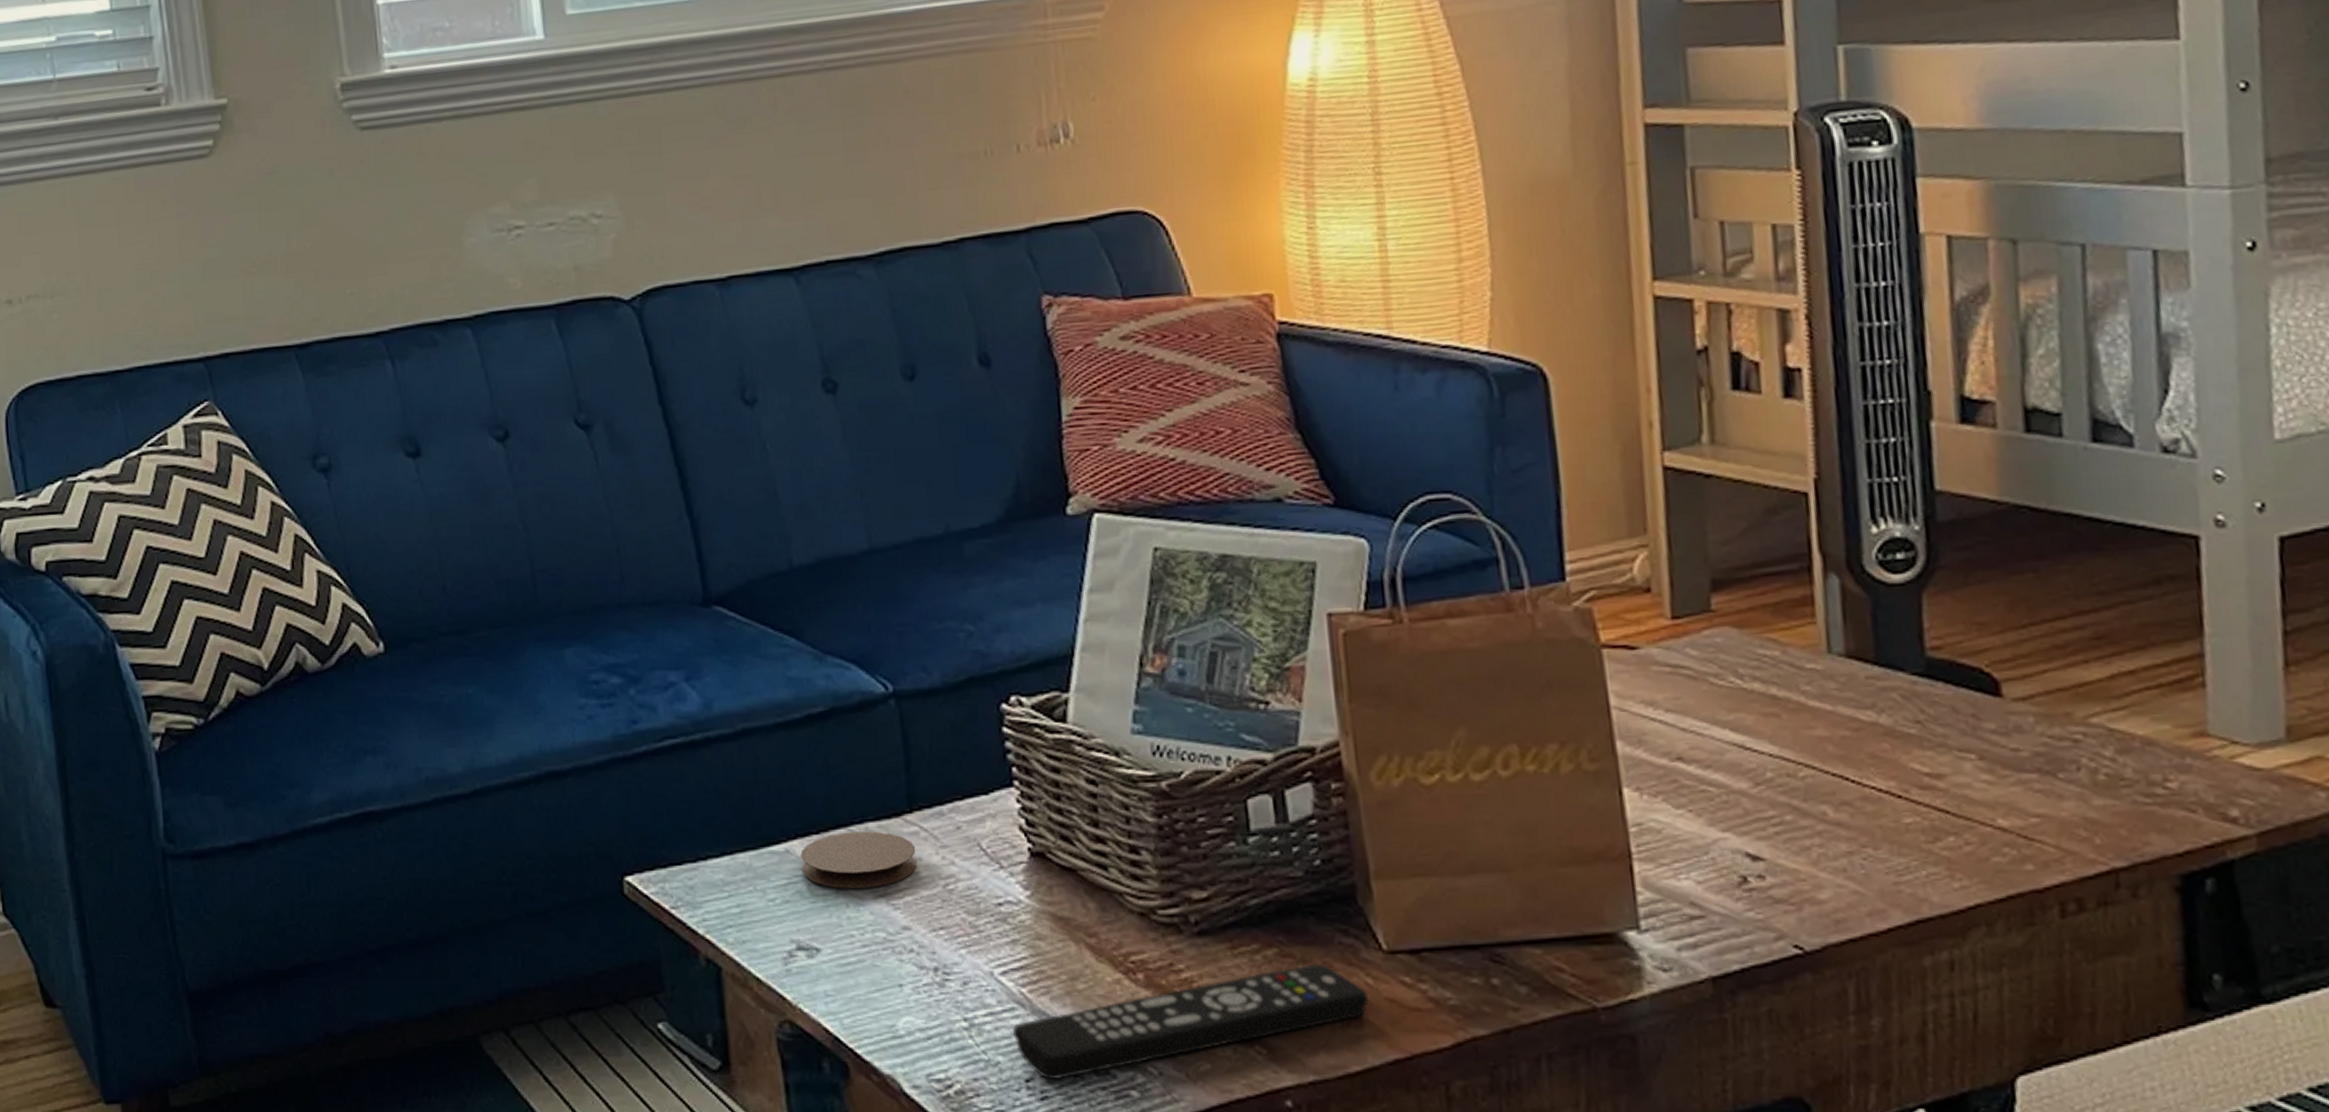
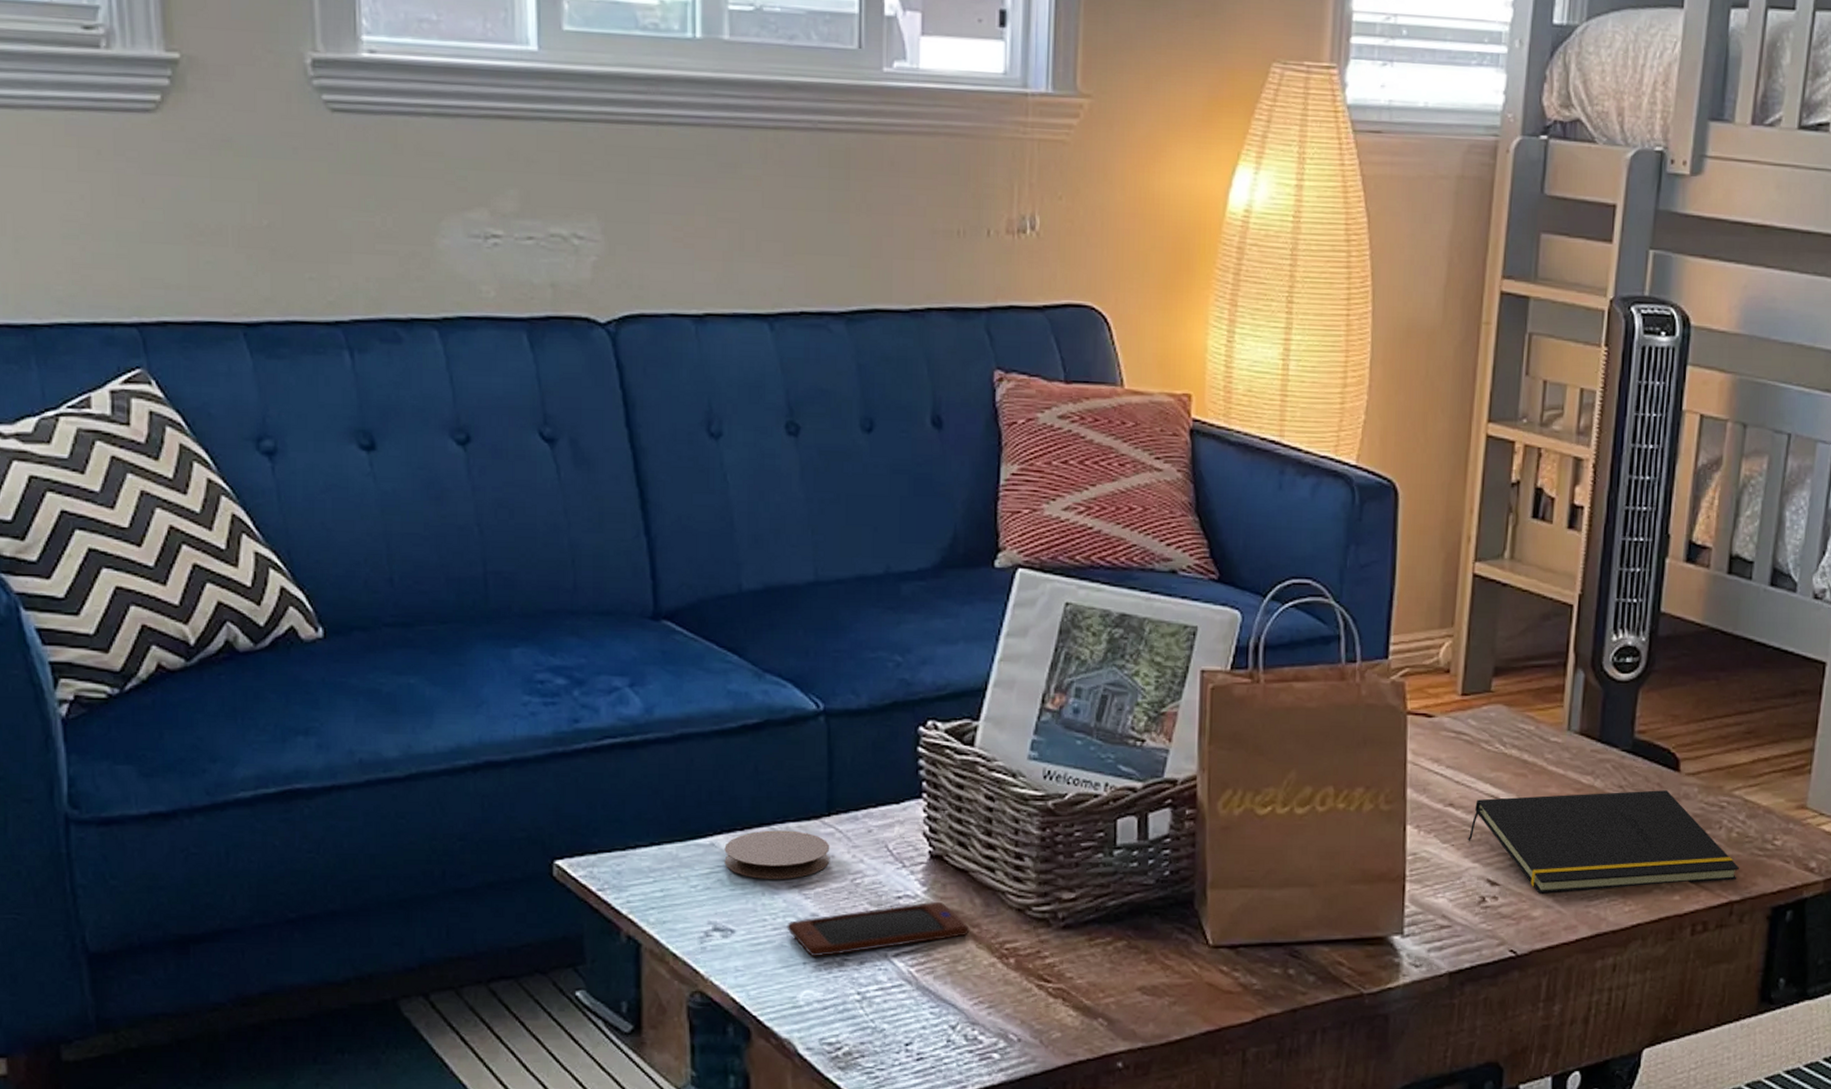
smartphone: none [876,907,1086,978] -> present [787,901,970,957]
remote control: present [1012,962,1370,1080] -> none [898,953,1194,1045]
notepad: none [1710,723,2120,869] -> present [1468,790,1740,894]

